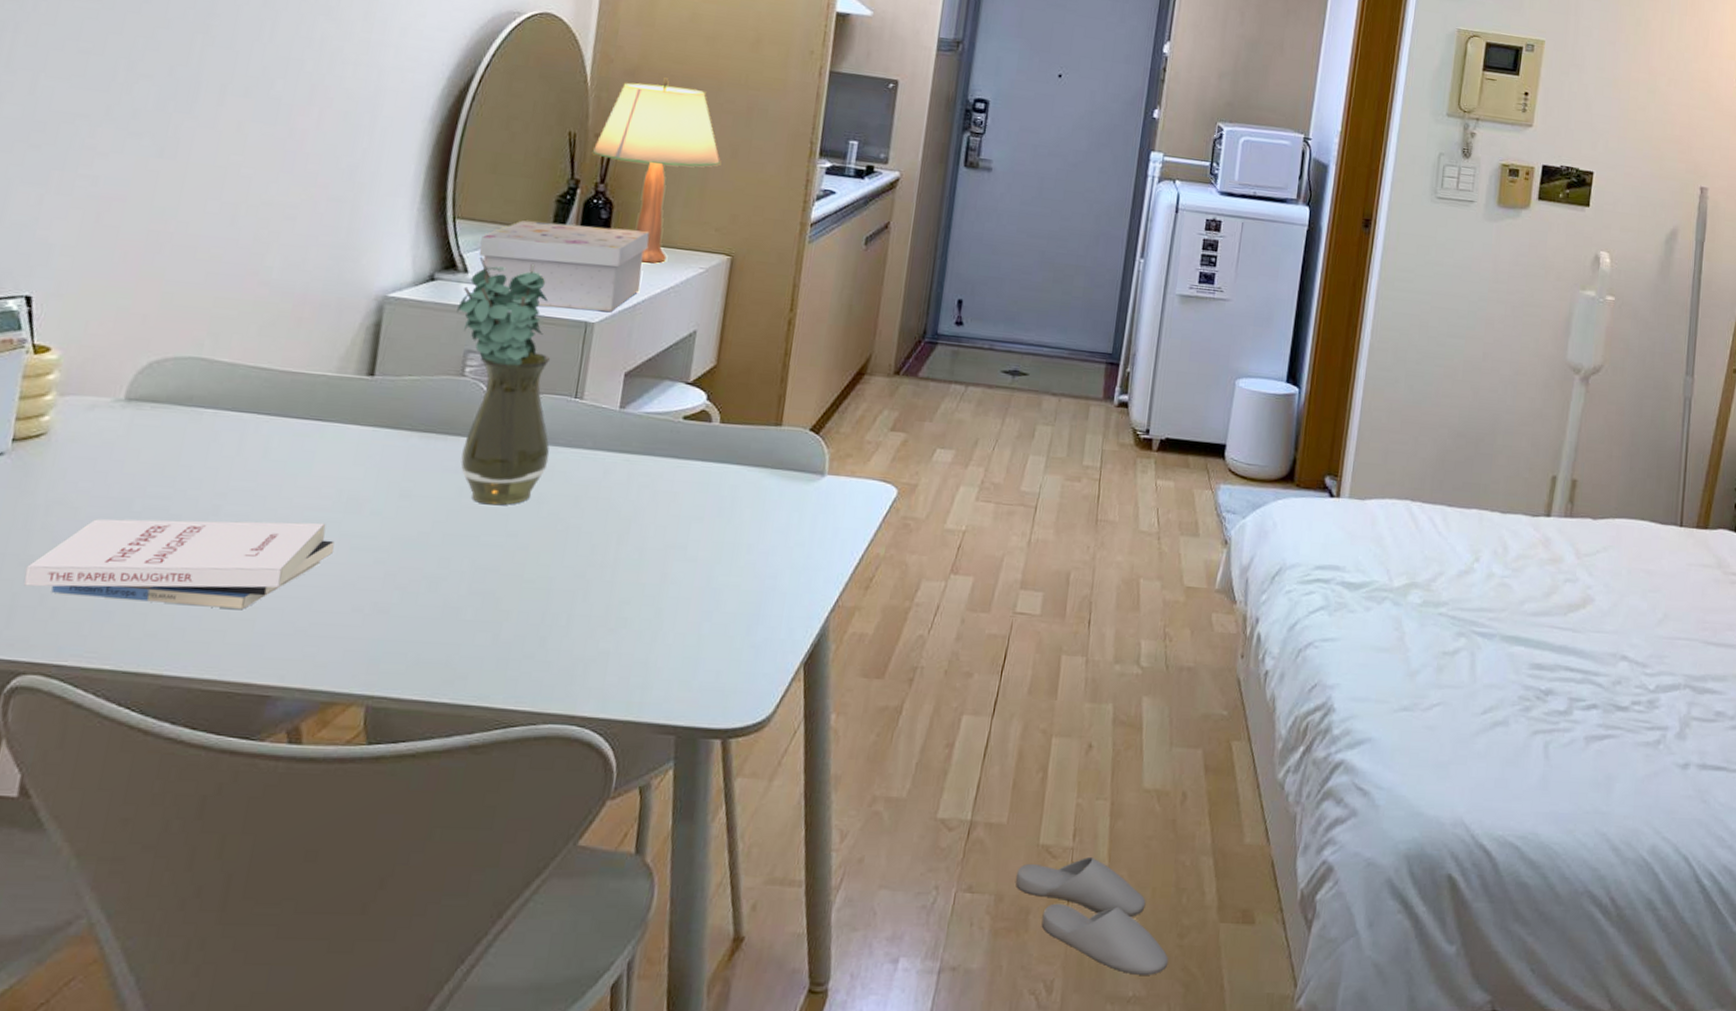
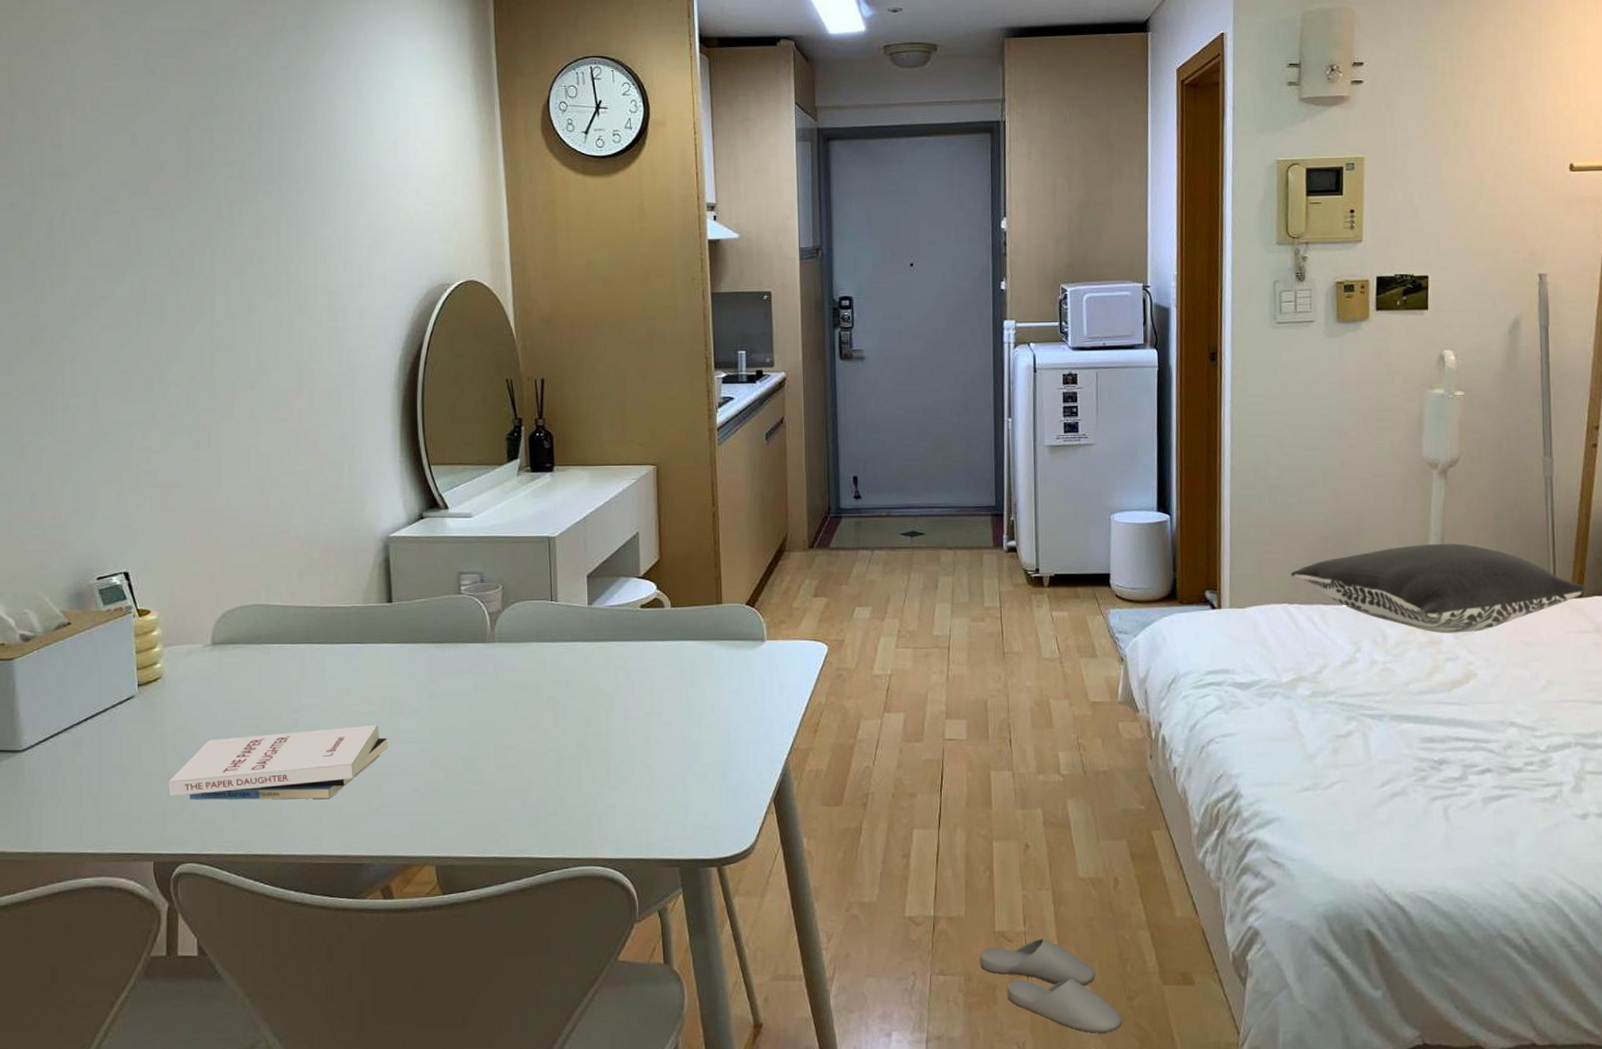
vase: present [457,256,551,506] -> none [445,493,540,696]
decorative box: present [478,220,650,312] -> none [453,454,588,529]
table lamp: present [592,79,720,264] -> none [527,322,633,481]
pillow: none [1417,452,1713,554] -> present [1290,543,1587,634]

